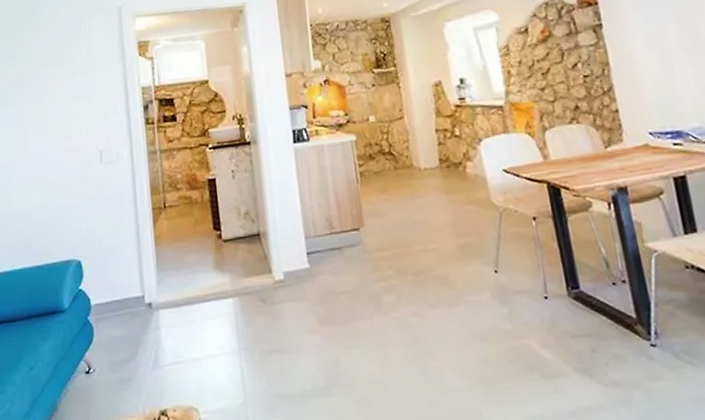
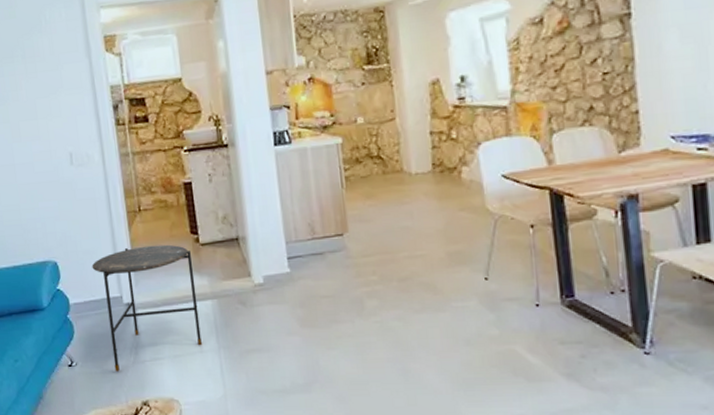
side table: none [115,241,223,378] -> present [92,244,202,372]

